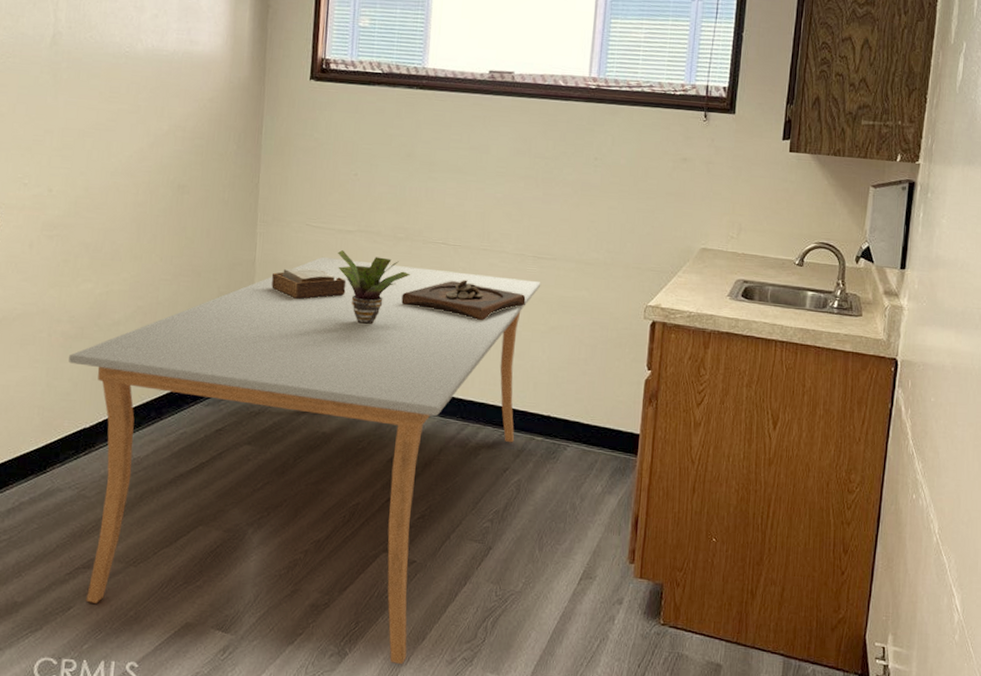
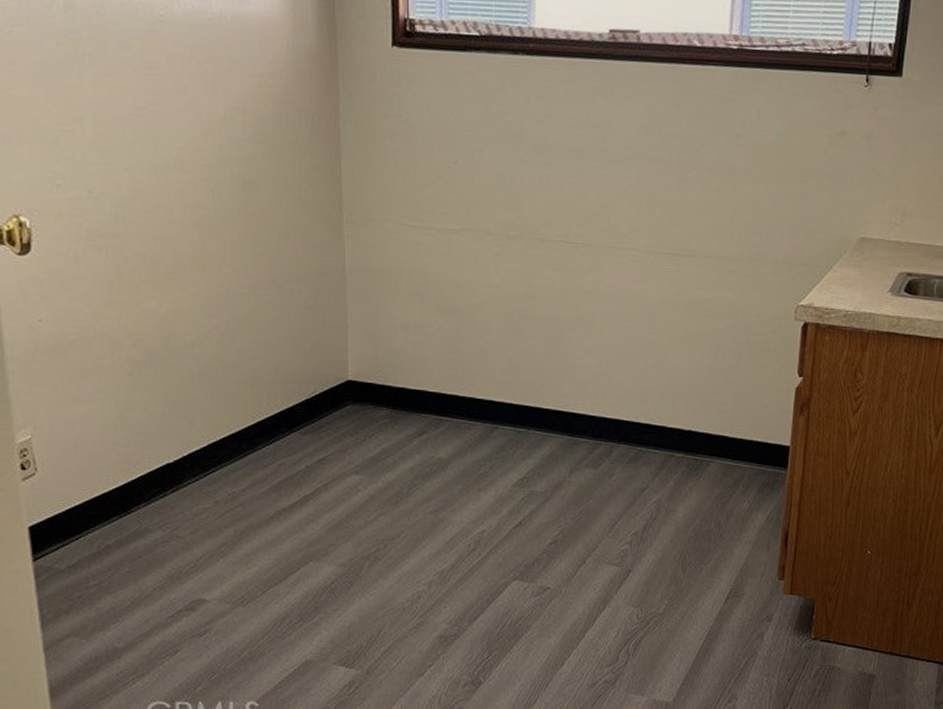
dining table: present [69,256,541,665] -> none [140,261,678,691]
napkin holder: present [271,268,347,300] -> none [365,275,454,312]
potted plant: present [338,250,411,325] -> none [441,253,528,338]
wooden tray: present [401,280,526,321] -> none [518,282,661,329]

